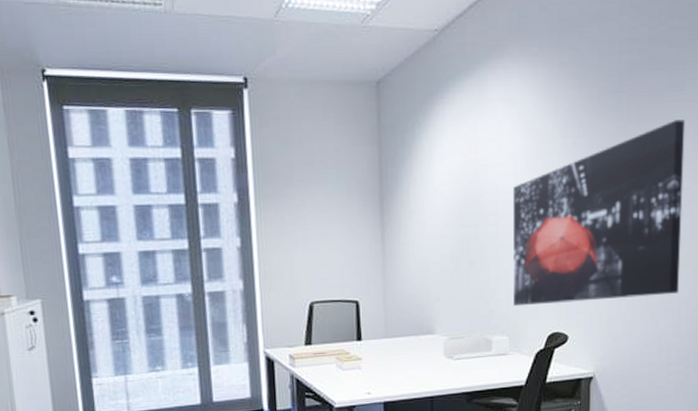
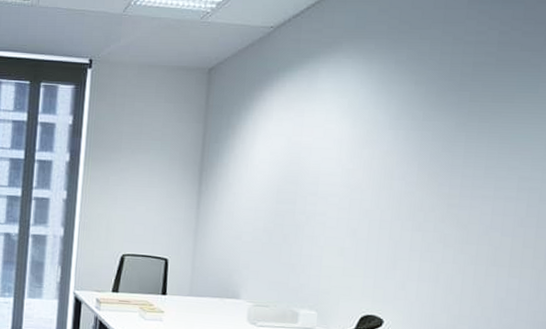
wall art: present [513,120,686,307] -> none [326,120,537,294]

